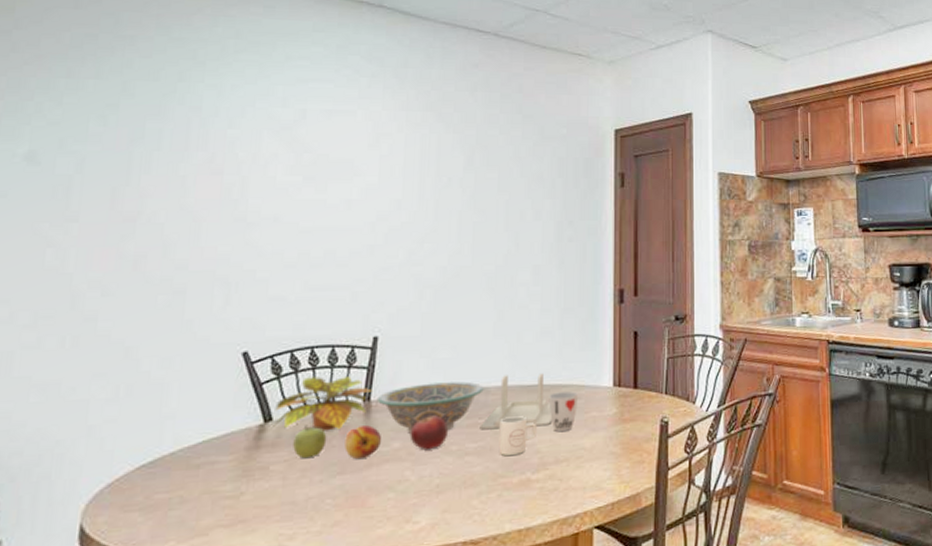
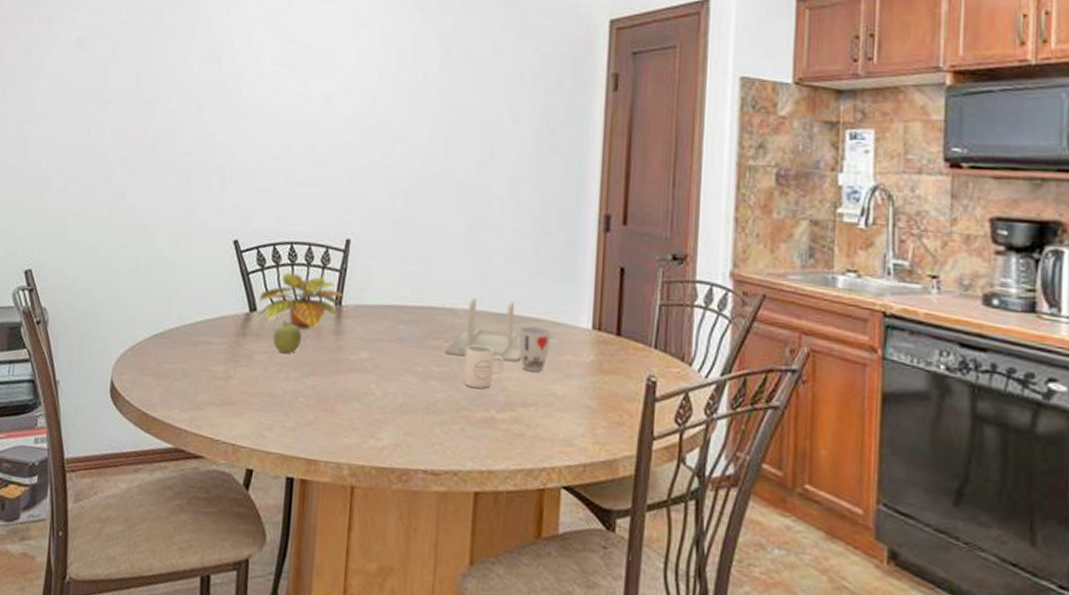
fruit: present [344,425,382,460] -> none [317,329,351,364]
bowl: present [376,381,484,434] -> none [347,295,451,350]
fruit: present [409,415,449,449] -> none [376,330,414,366]

